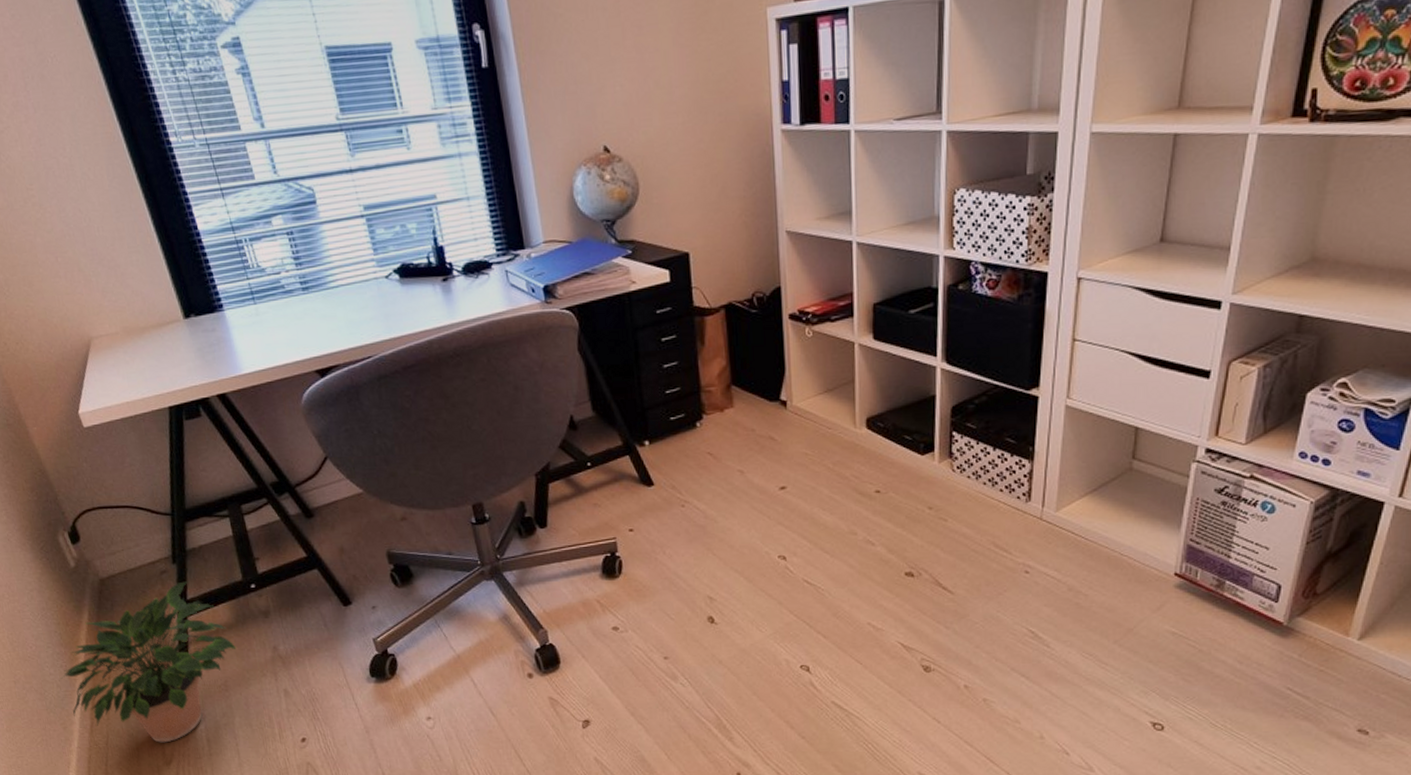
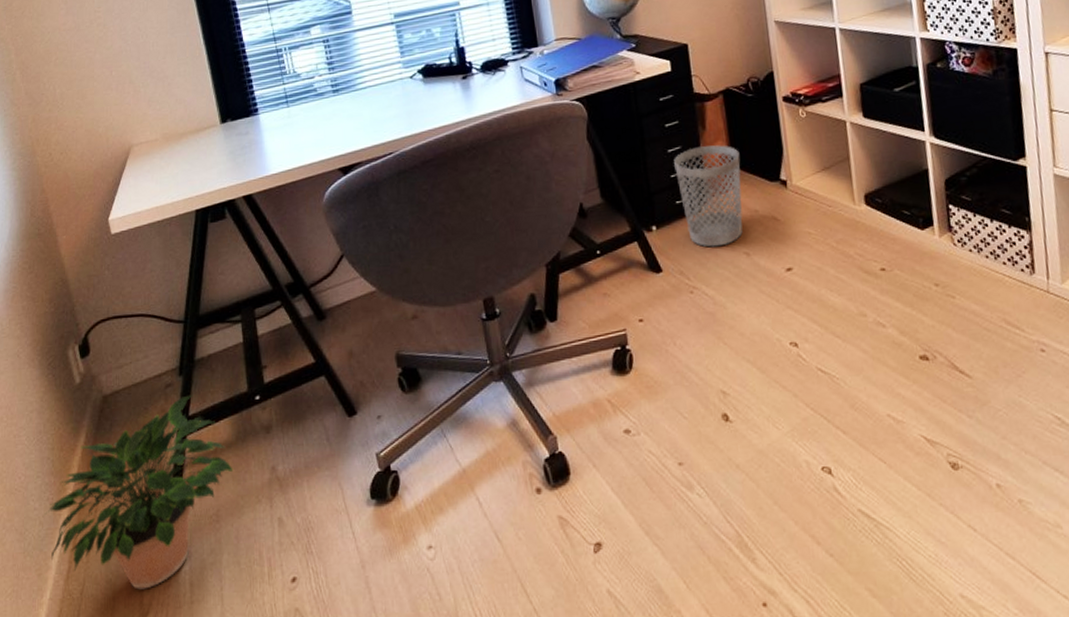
wastebasket: none [670,362,740,464] -> present [674,145,743,247]

